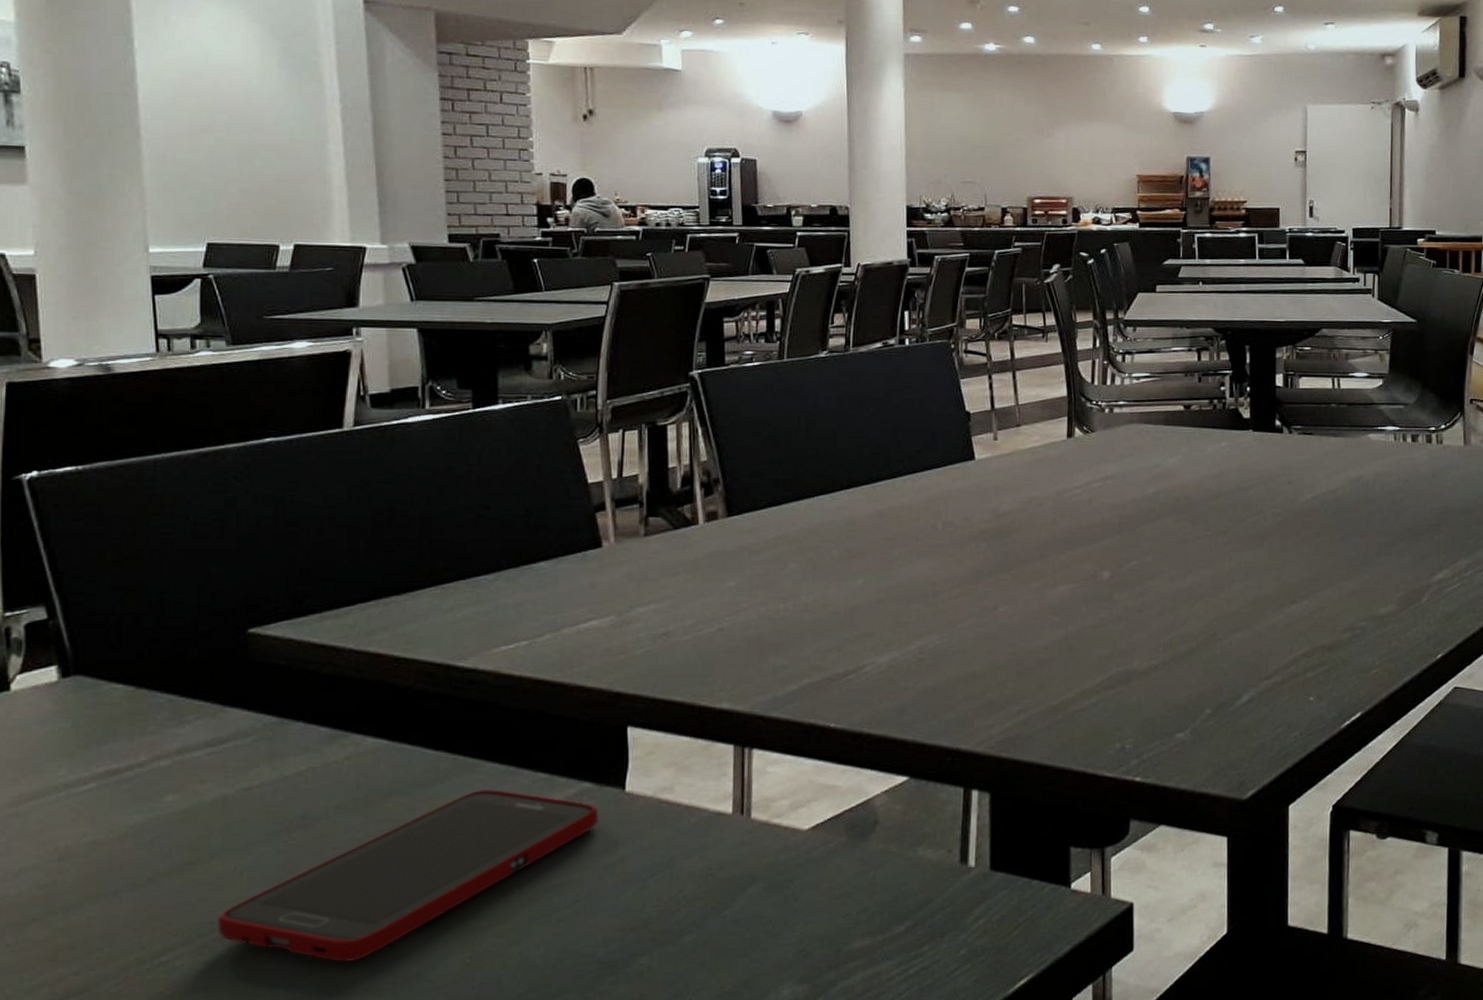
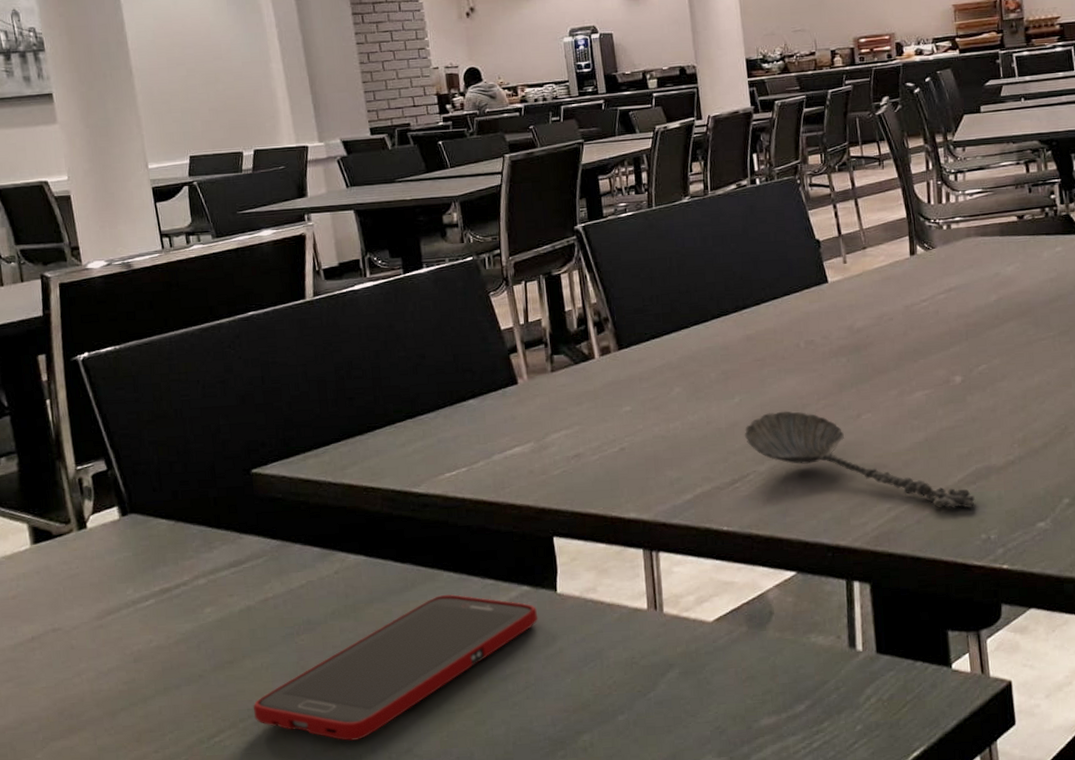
spoon: none [864,597,1112,715] -> present [744,411,975,509]

